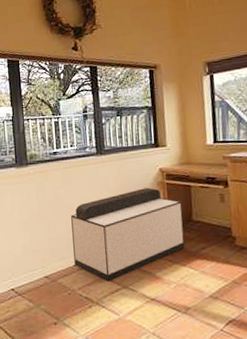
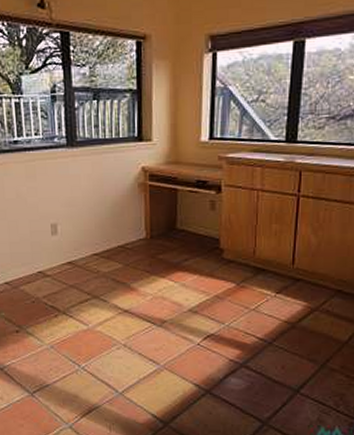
storage bench: present [71,188,185,282] -> none [35,189,166,291]

